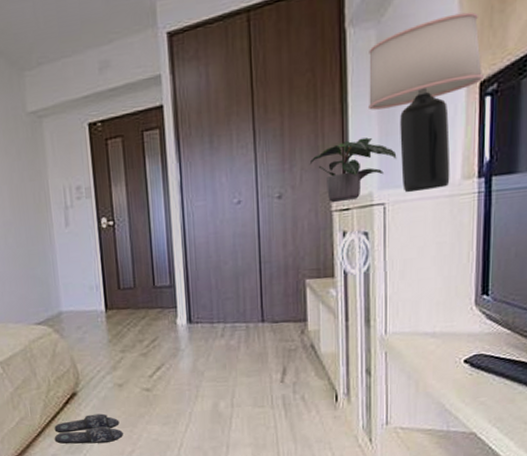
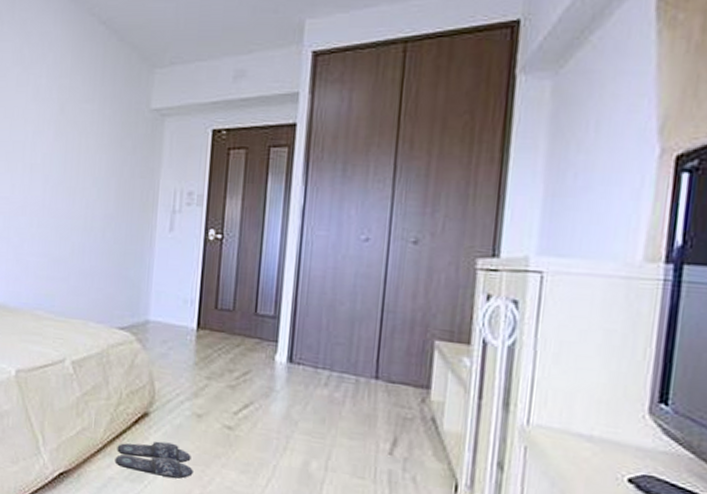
potted plant: present [309,137,397,203] -> none [455,194,564,261]
table lamp: present [367,12,484,193] -> none [533,77,682,267]

